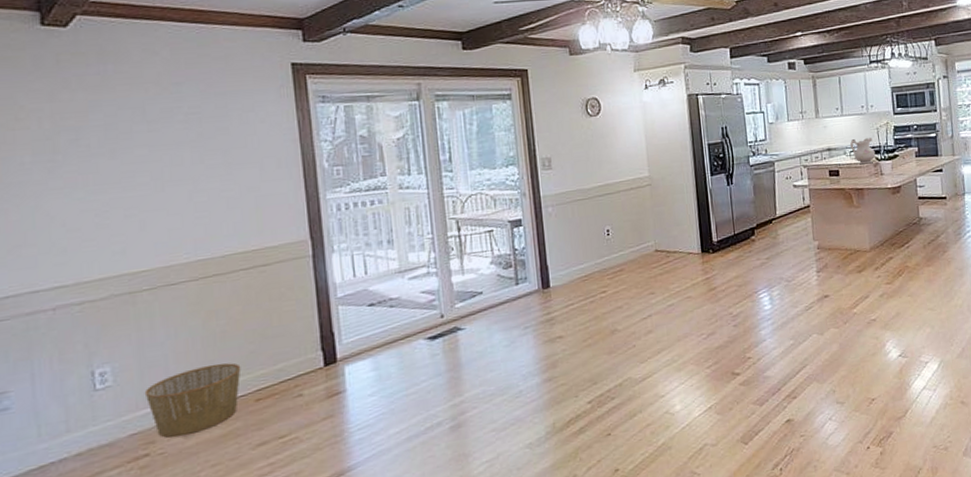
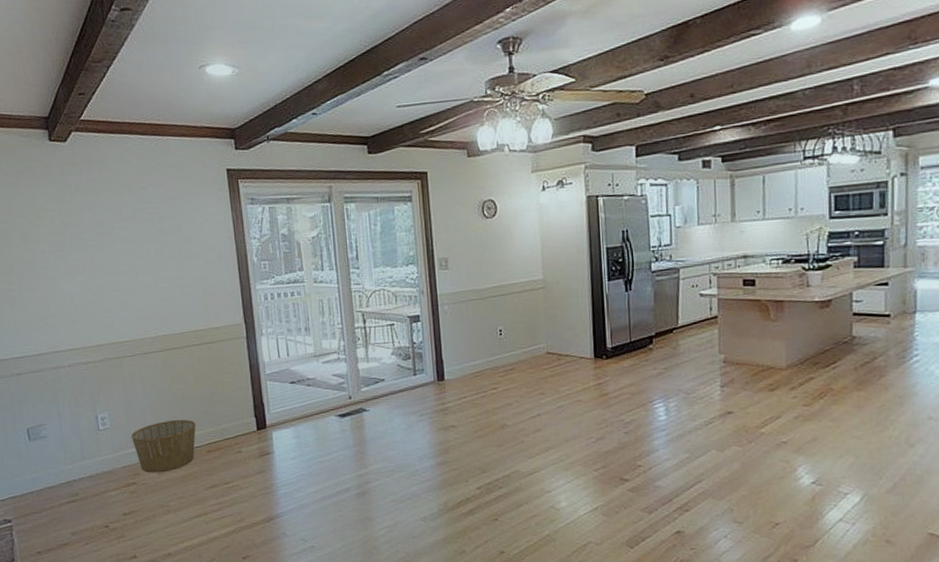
ceramic pitcher: present [850,138,876,165] -> none [771,244,802,275]

